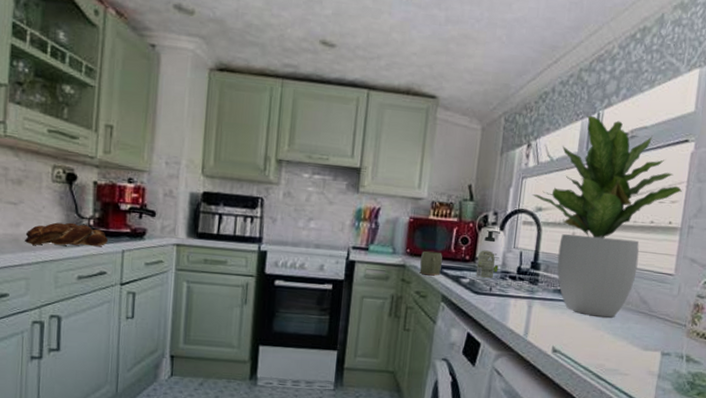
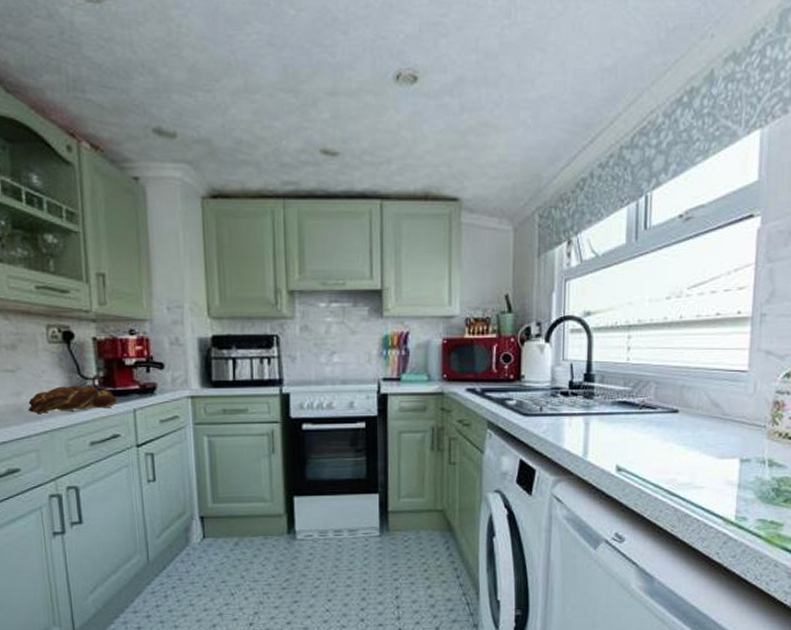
mug: present [419,250,443,276] -> none [460,373,484,401]
soap dispenser: present [475,230,500,279] -> none [523,344,548,398]
potted plant: present [532,116,683,318] -> none [578,200,751,427]

